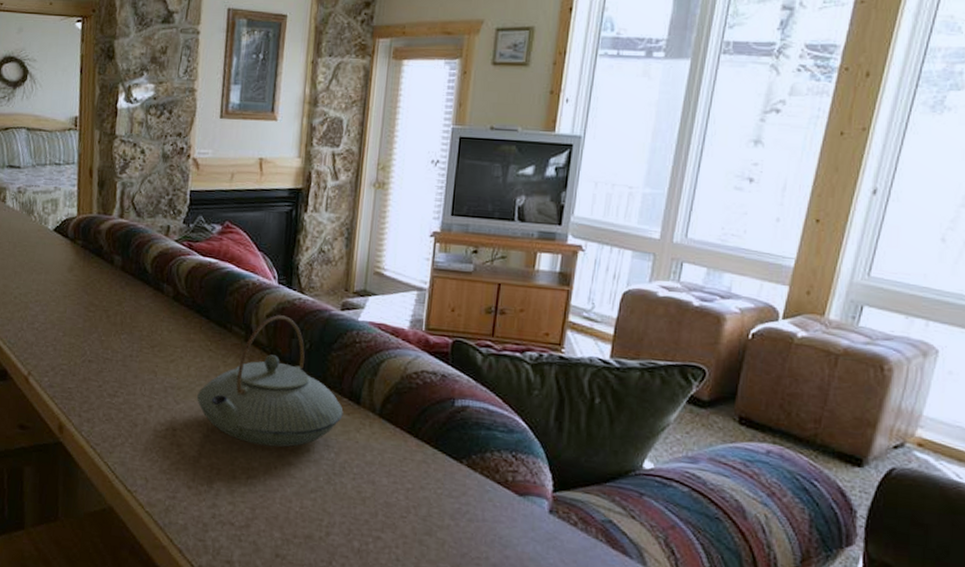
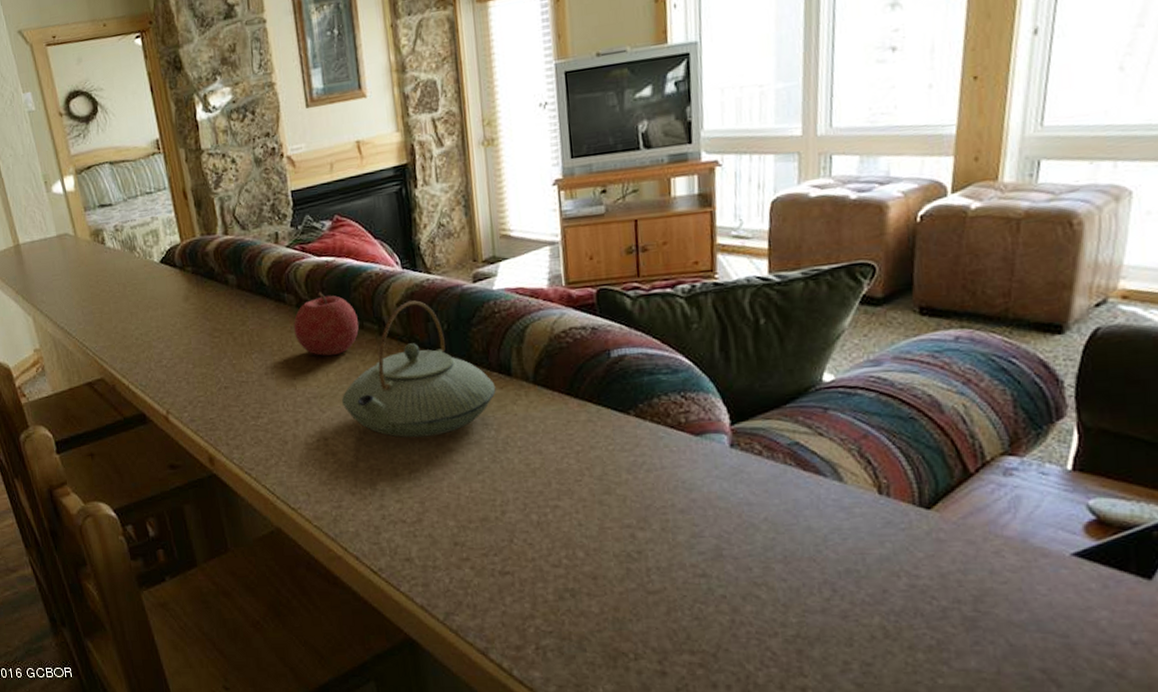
fruit: none [166,289,229,352] -> present [293,292,359,356]

